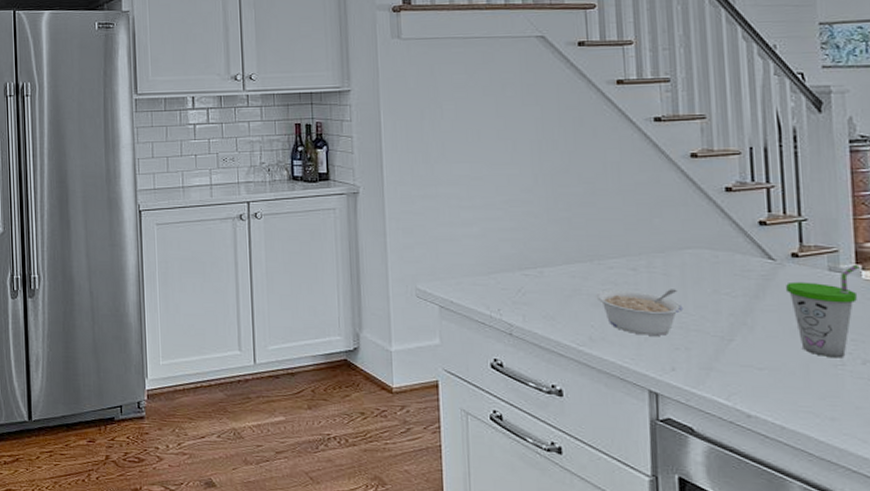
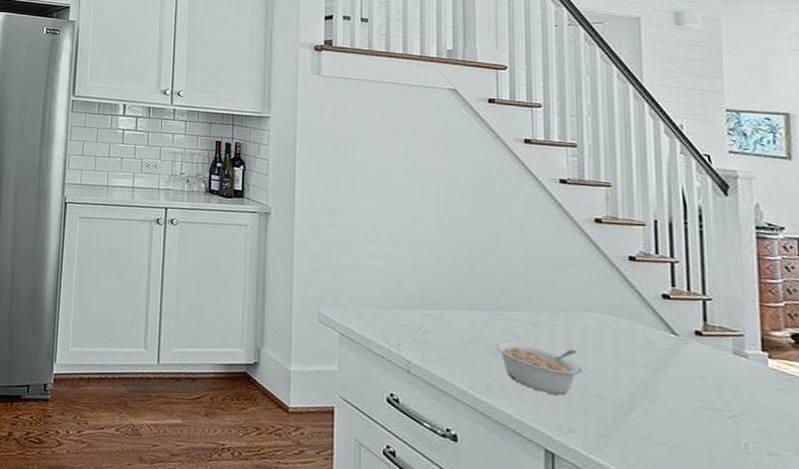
cup: present [786,264,860,358] -> none [689,351,766,446]

